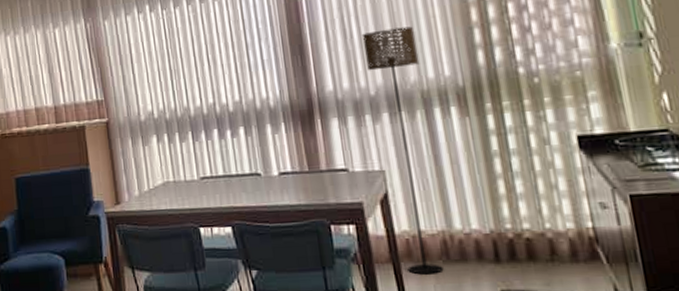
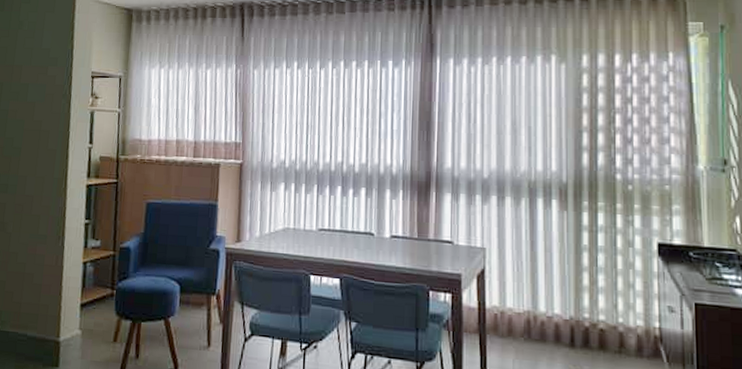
floor lamp: present [361,26,444,275] -> none [484,120,530,350]

